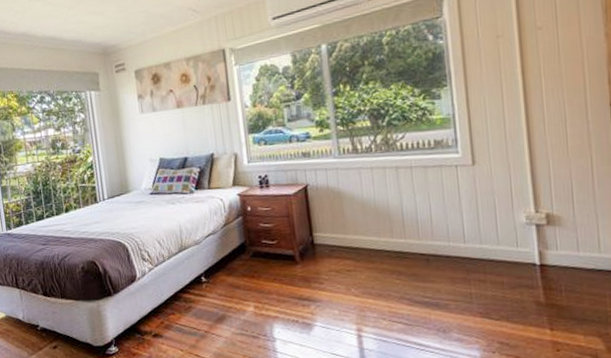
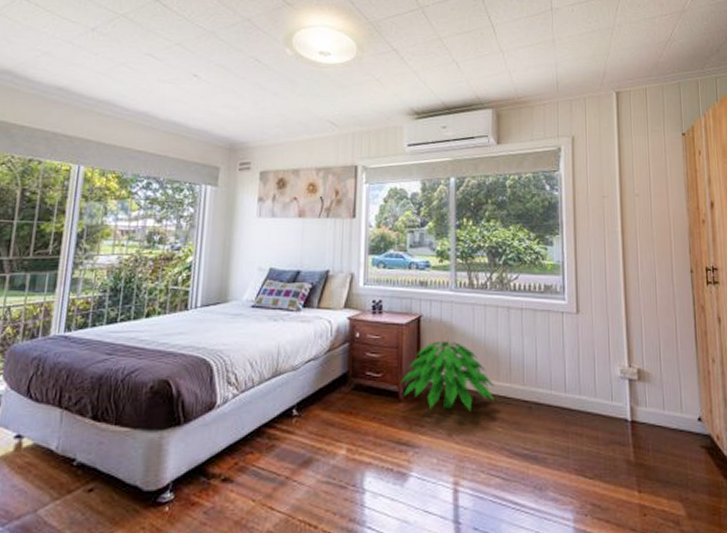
indoor plant: none [295,204,390,269] -> present [400,339,494,412]

